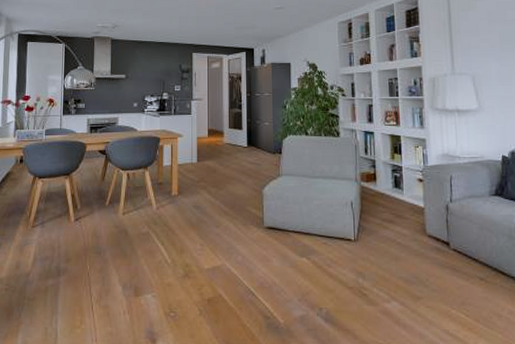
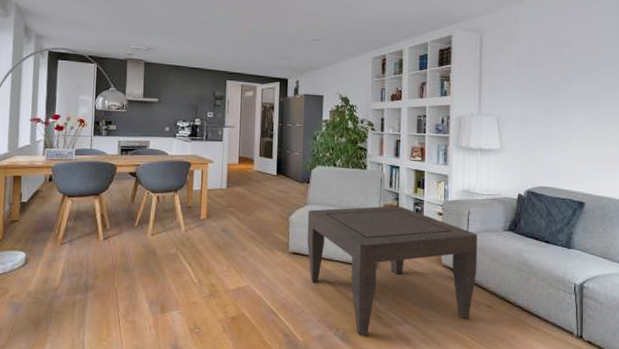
coffee table: none [281,174,466,317] -> present [307,206,478,337]

